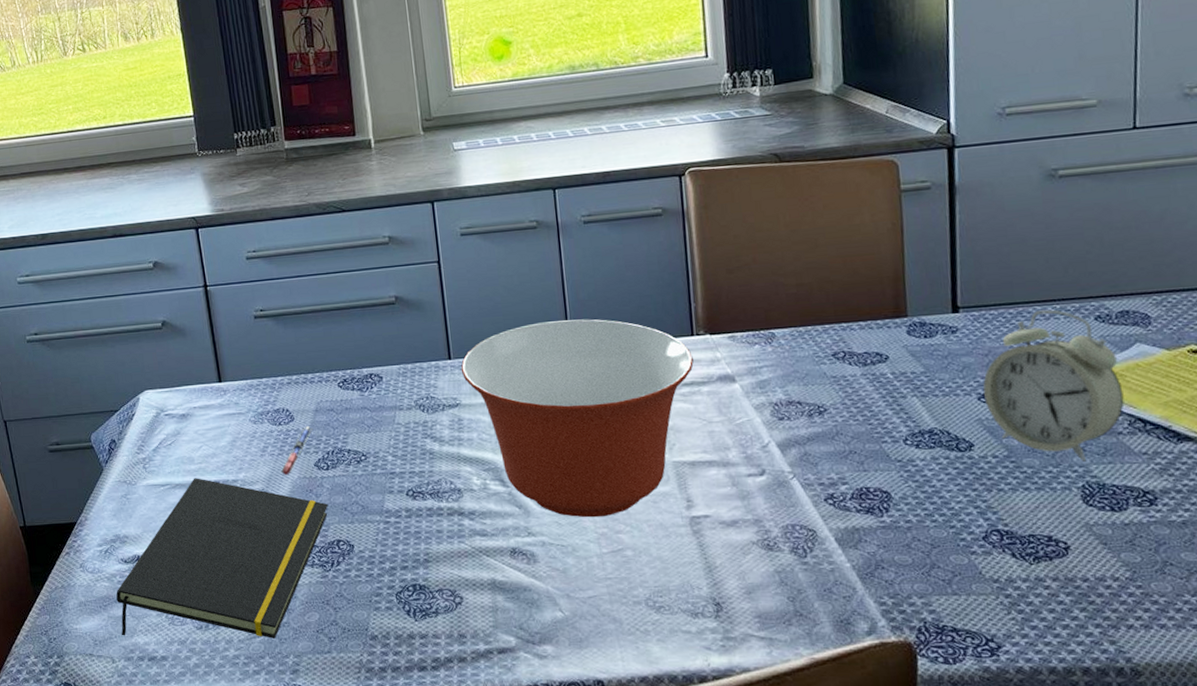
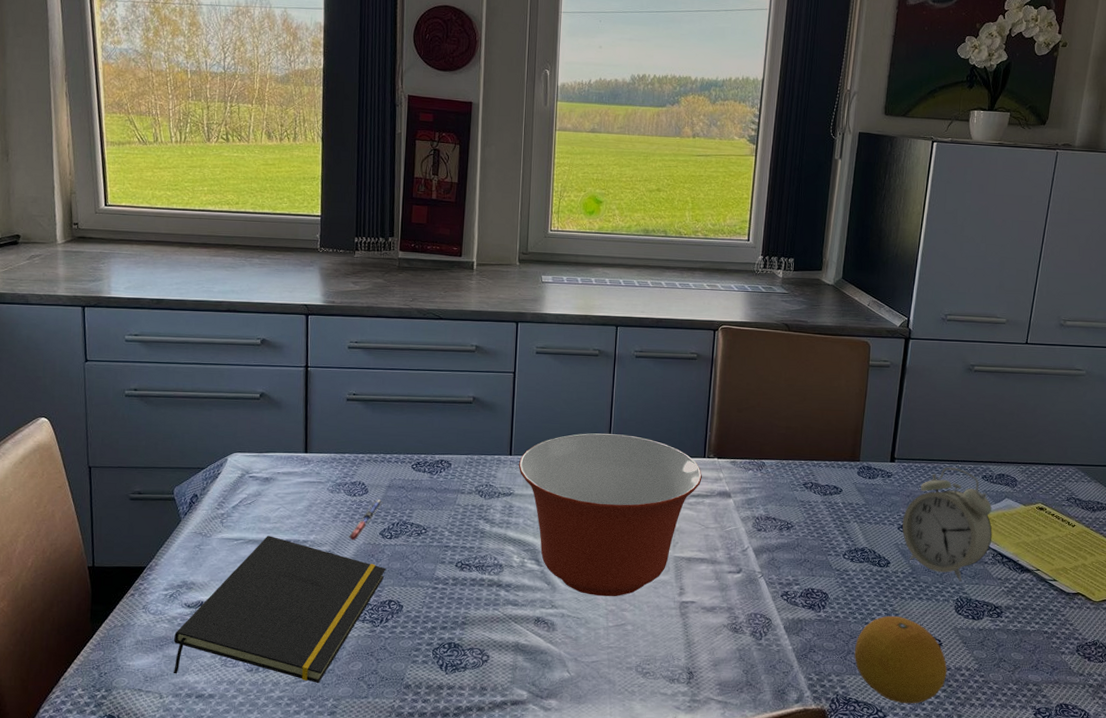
fruit: none [940,514,1084,630] -> present [854,615,947,704]

